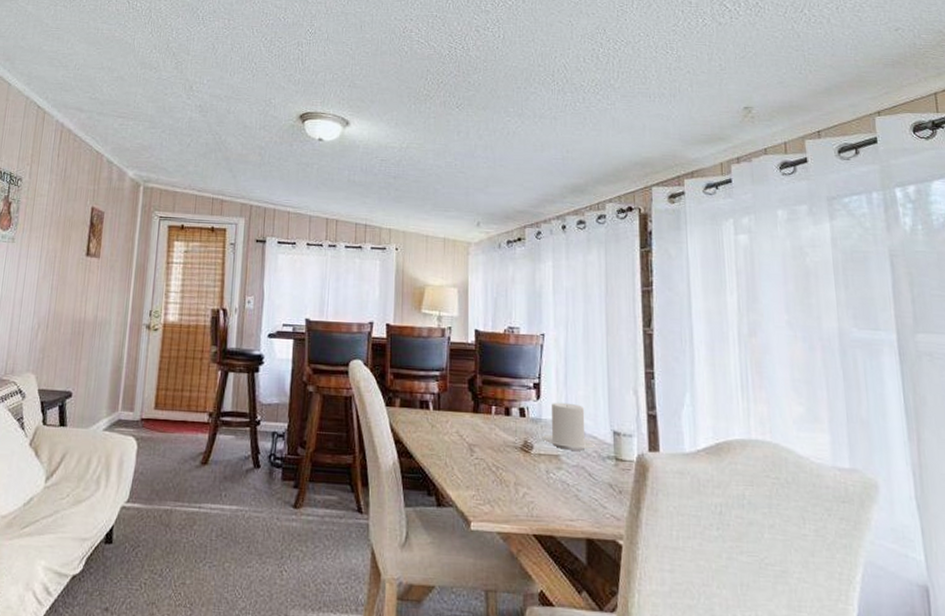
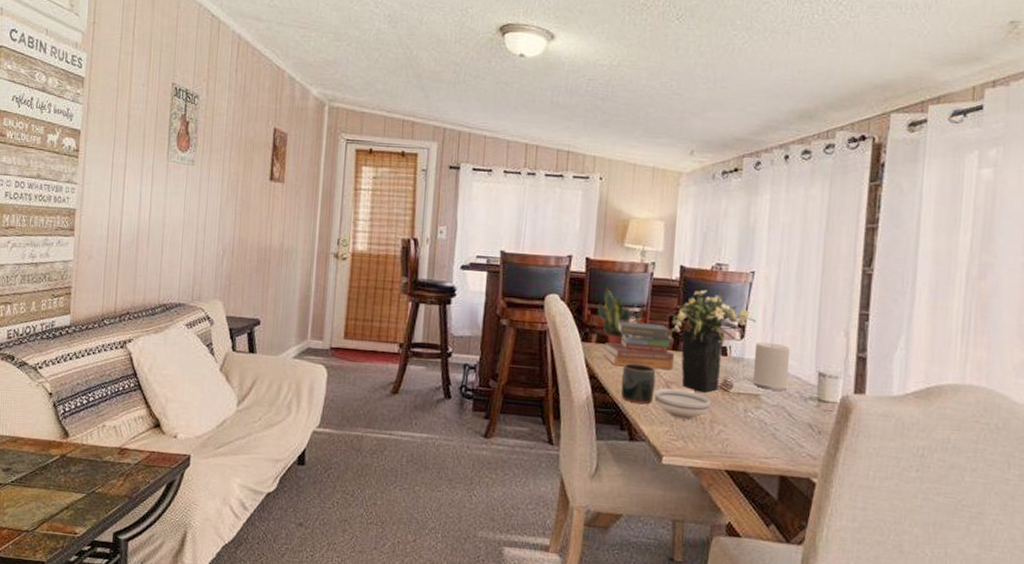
potted plant: none [399,352,442,409] -> present [597,288,643,345]
books: none [408,385,476,433] -> present [604,321,675,370]
mug: none [426,427,459,469] -> present [621,363,656,405]
bowl: none [459,451,514,483] -> present [654,388,712,419]
flower arrangement: none [469,351,550,455] -> present [670,288,757,393]

